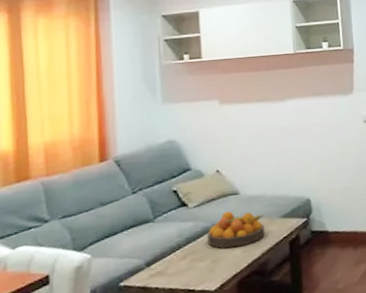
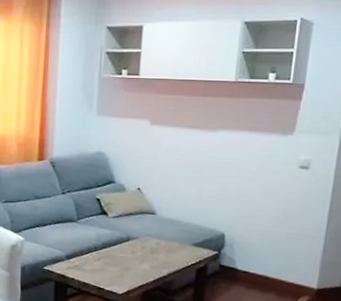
fruit bowl: present [207,211,265,248] -> none [121,228,176,263]

